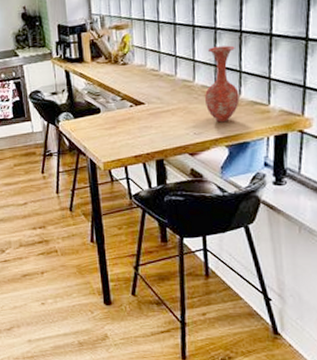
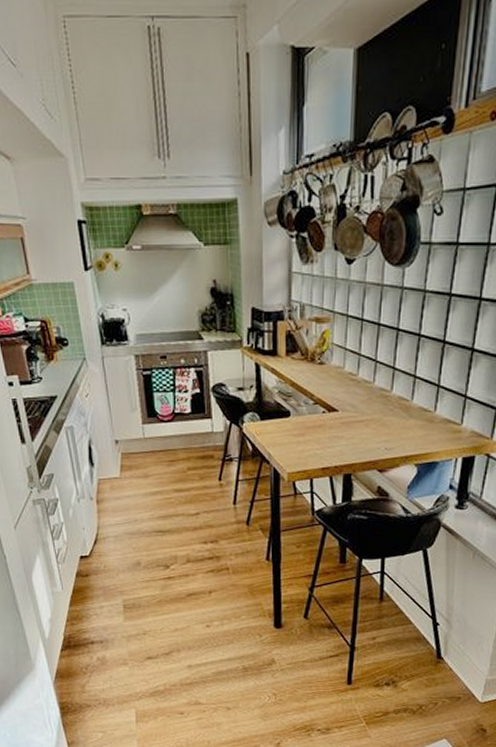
vase: present [205,45,240,123] -> none [400,355,437,439]

